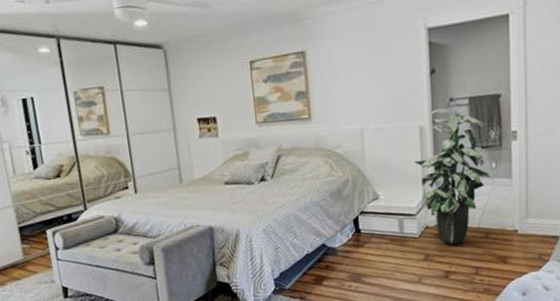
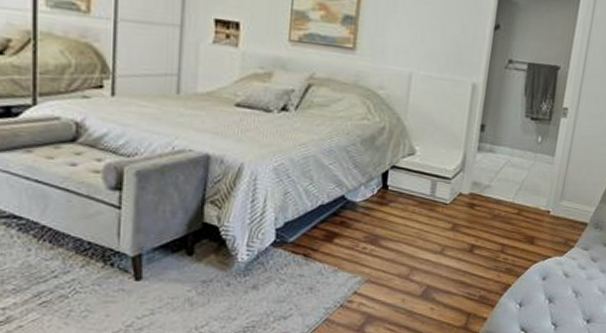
indoor plant: present [414,108,490,245] -> none [460,68,540,217]

